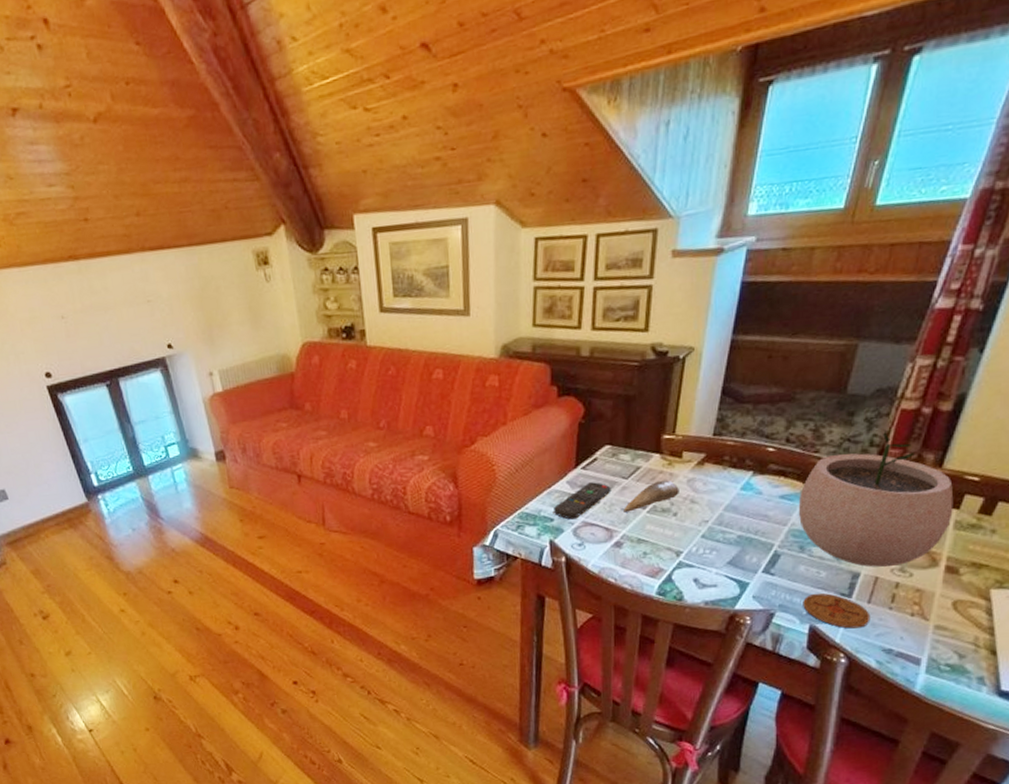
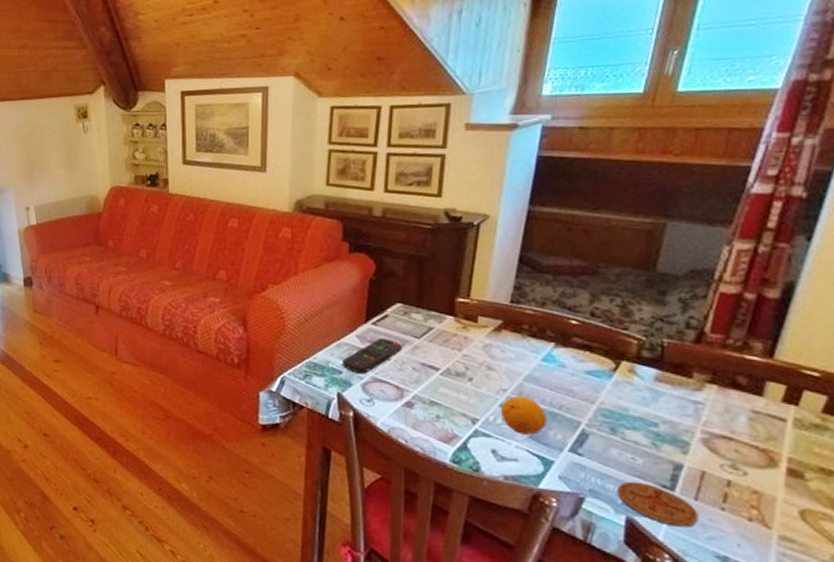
animal claw: present [624,480,679,512] -> none [415,343,475,372]
fruit: none [702,525,744,562] -> present [500,395,547,435]
plant pot: present [798,429,954,567] -> none [607,312,791,461]

